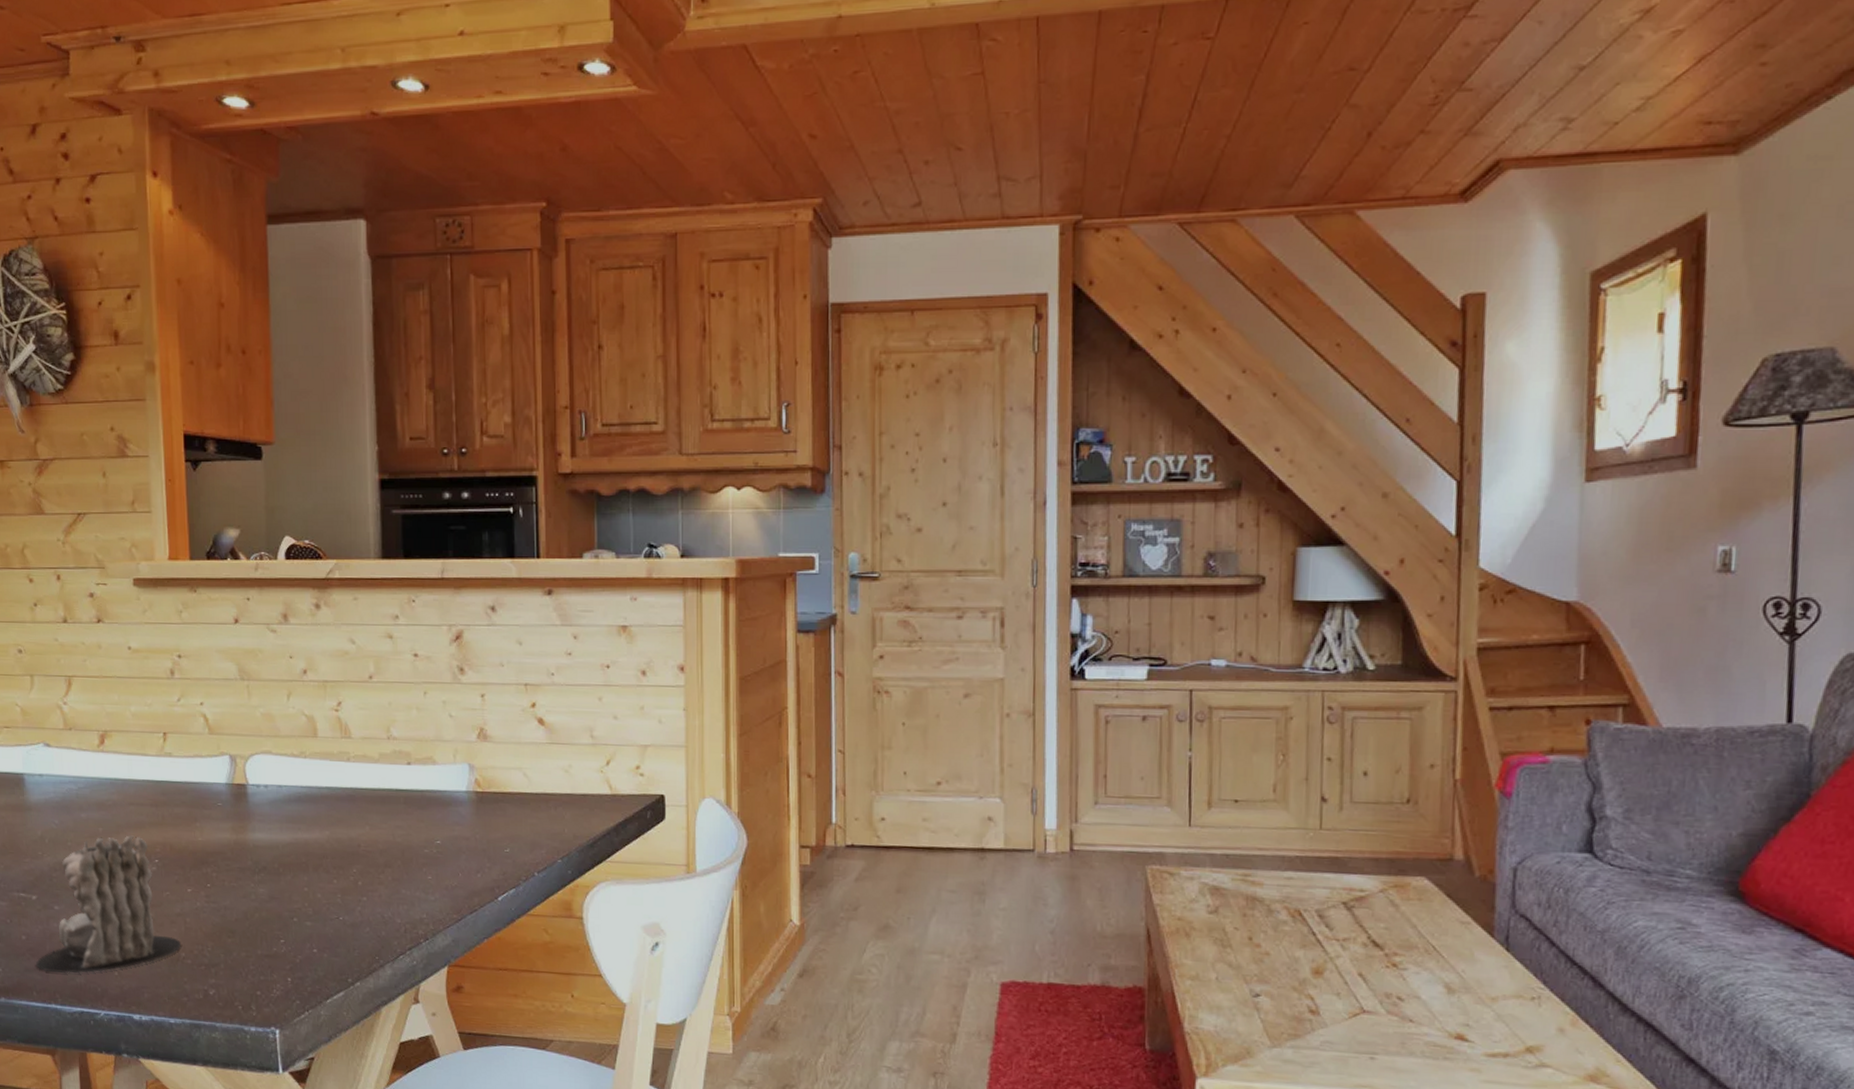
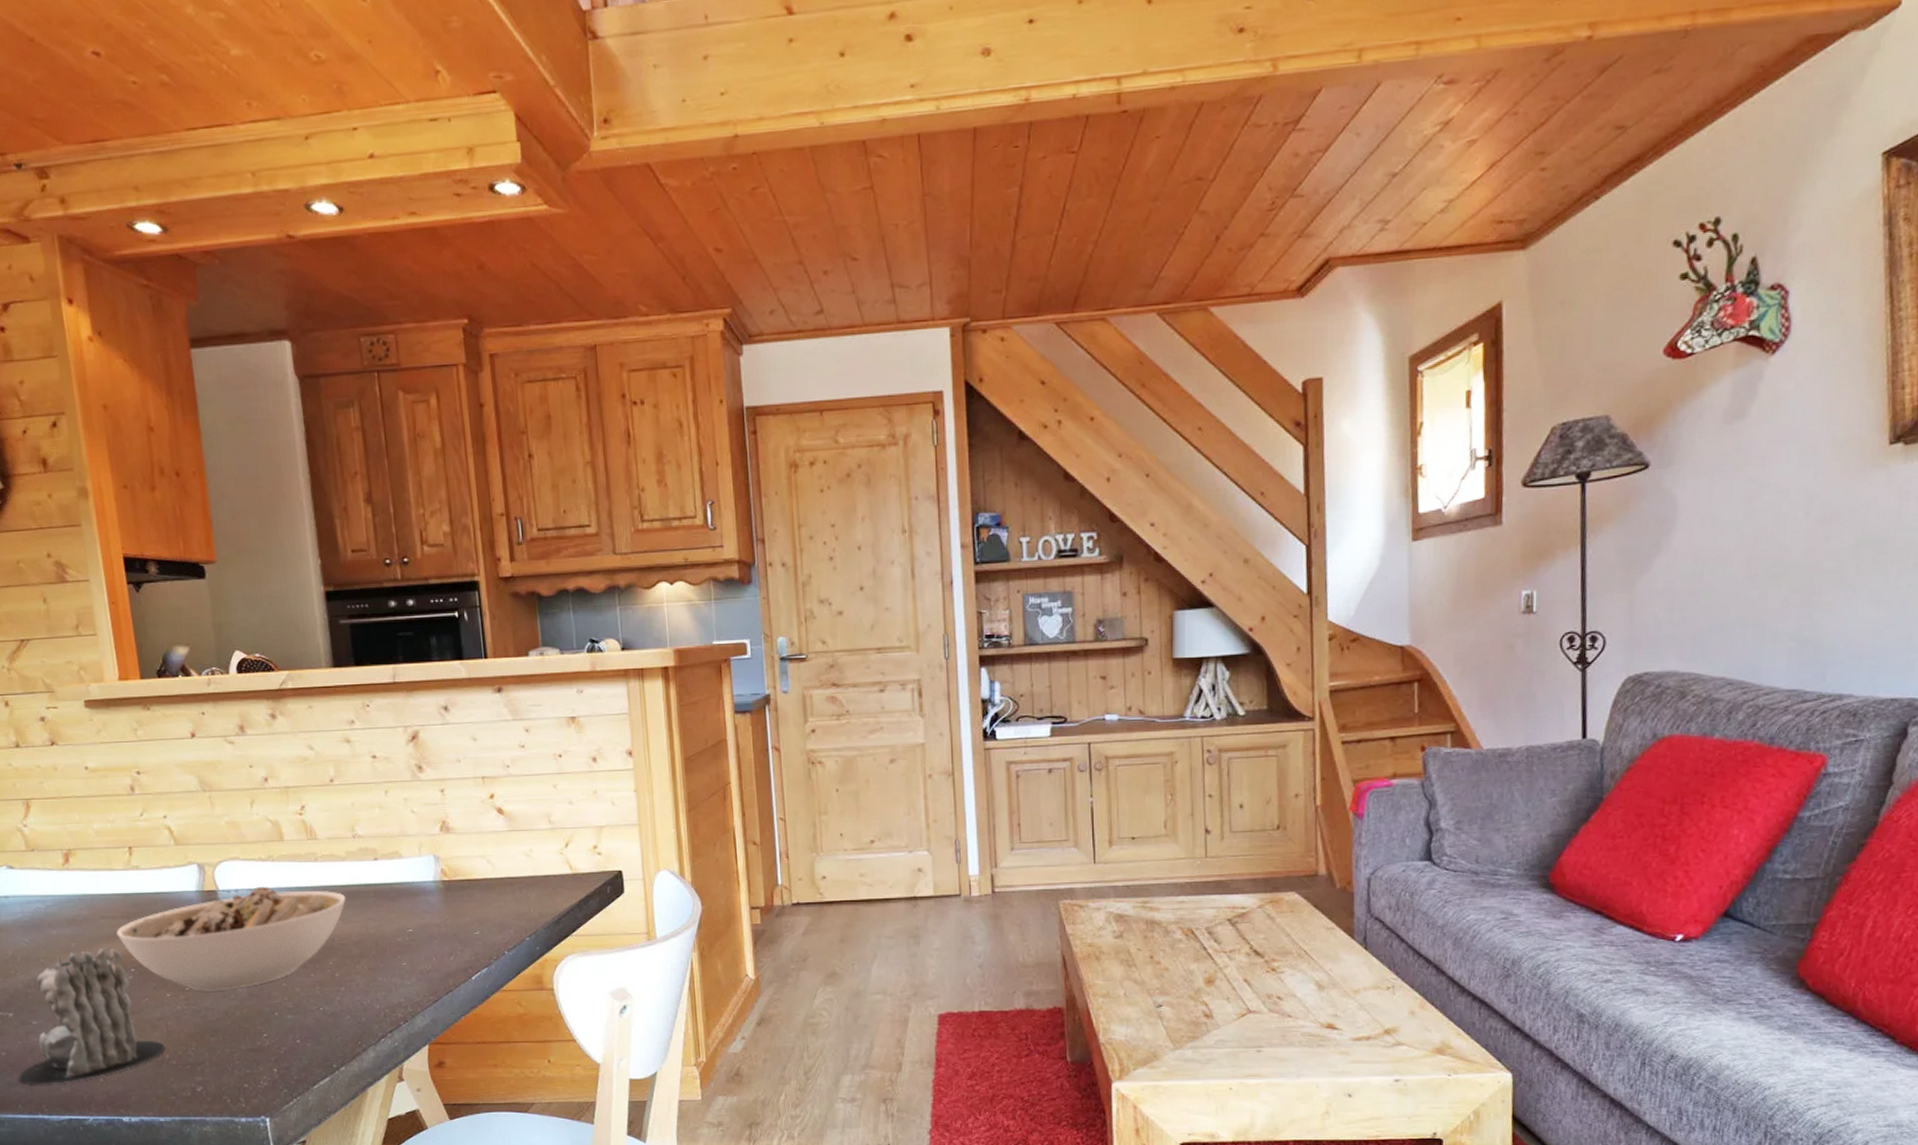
bowl: none [144,783,376,890] -> present [116,886,346,991]

